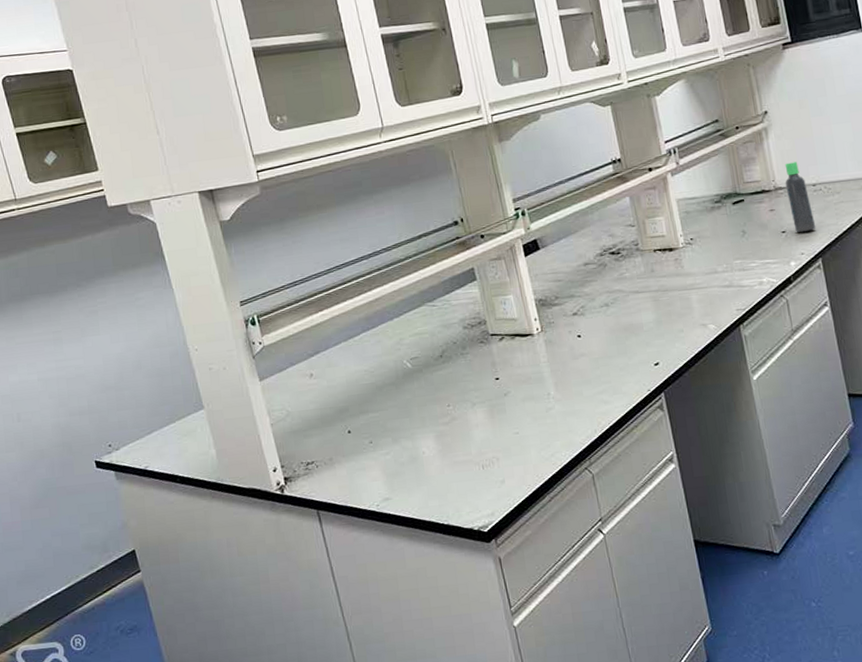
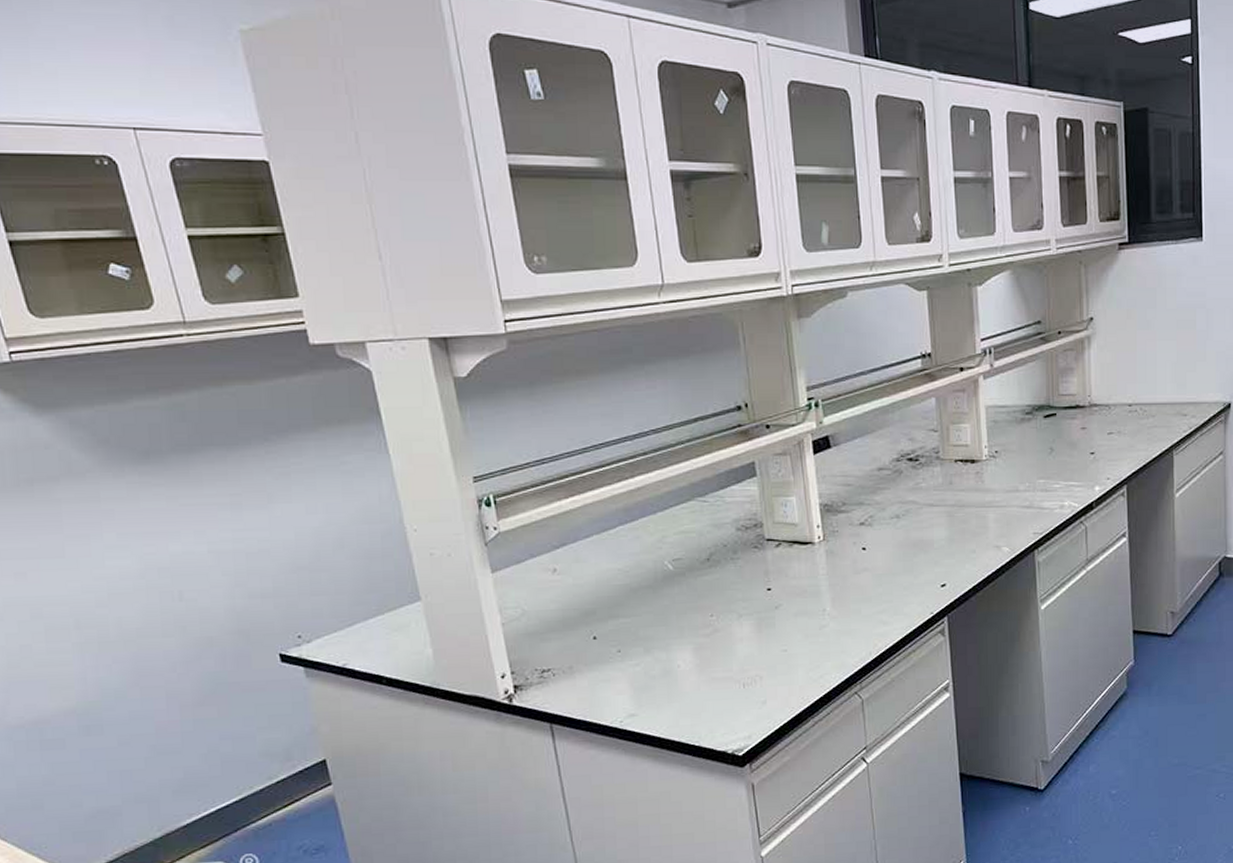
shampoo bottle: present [784,161,816,232] -> none [1101,377,1126,455]

